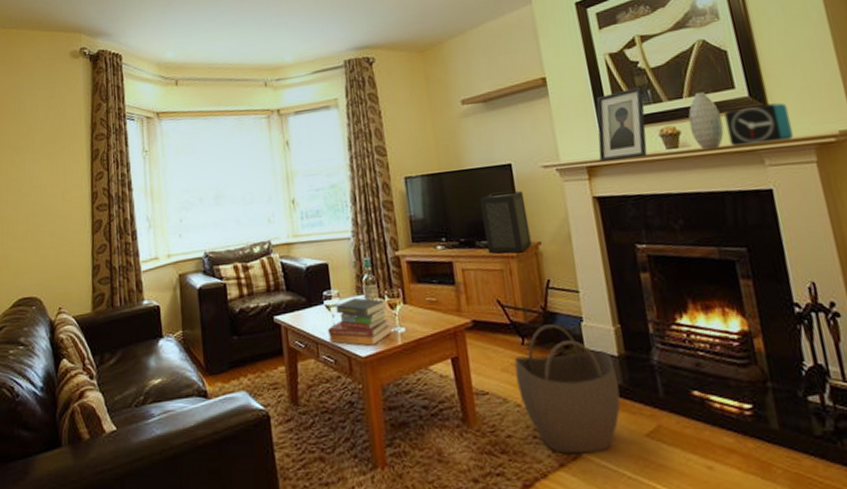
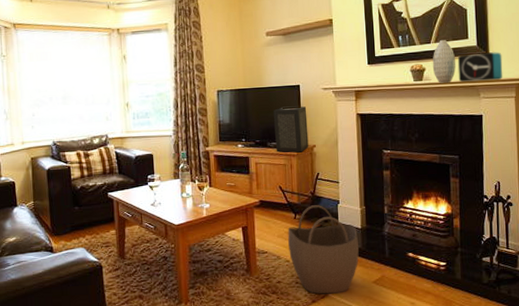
books: present [328,297,392,346] -> none [150,181,200,217]
picture frame: present [596,86,648,162] -> none [365,31,403,88]

